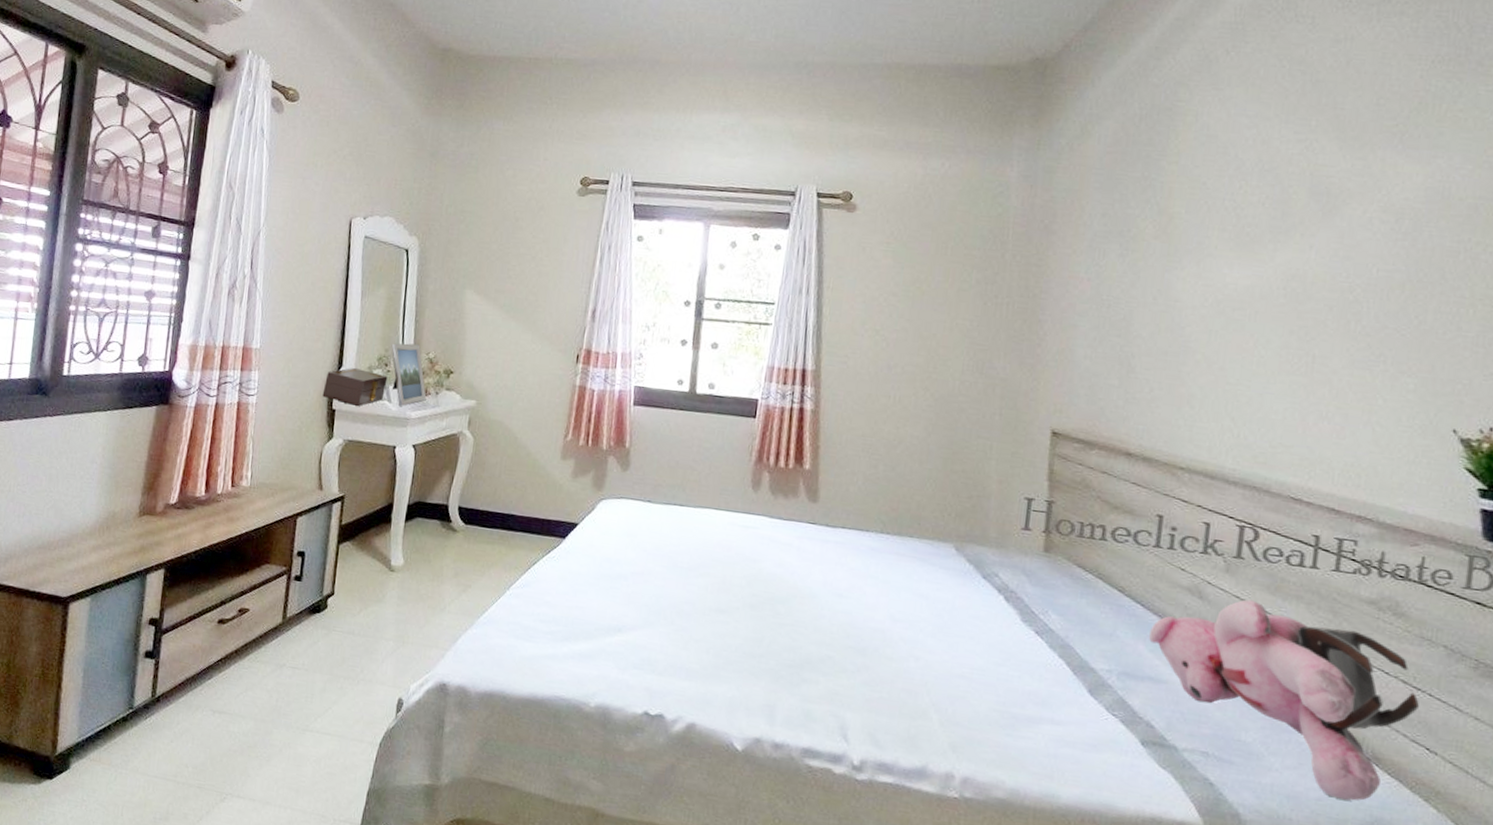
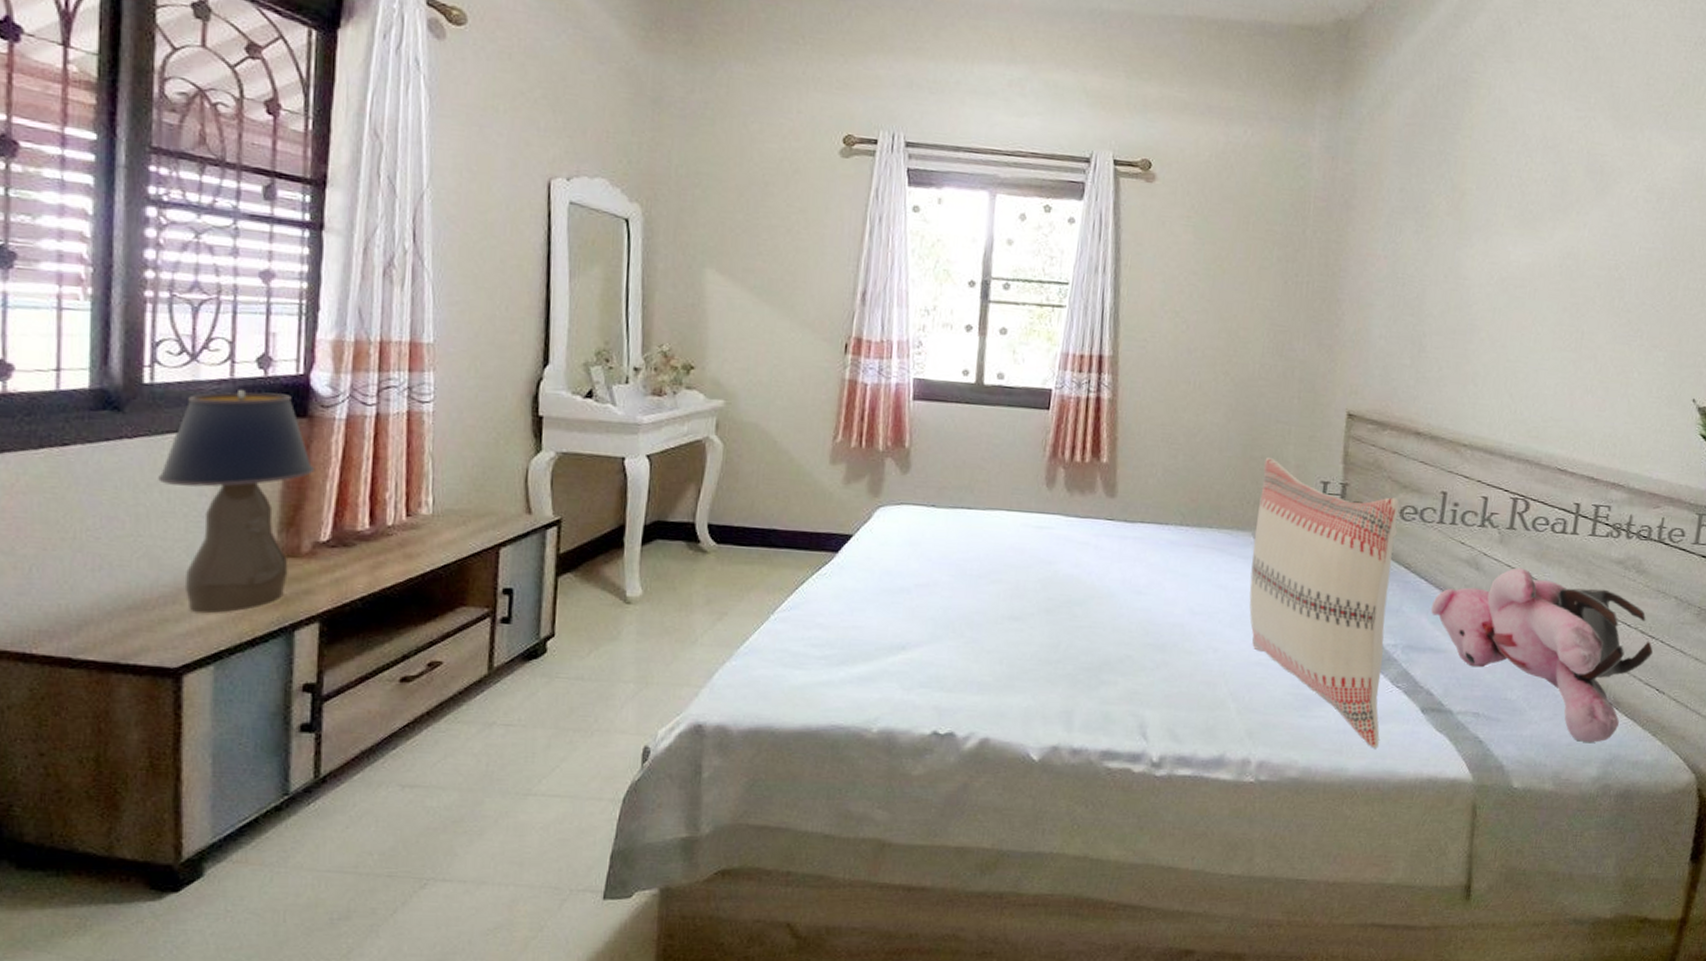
table lamp: none [66,382,171,557] -> present [158,390,316,614]
jewelry box: present [322,367,388,406] -> none [524,364,610,411]
picture frame: present [391,343,427,406] -> none [612,333,662,410]
pillow: none [951,470,1111,778] -> present [1249,456,1400,749]

